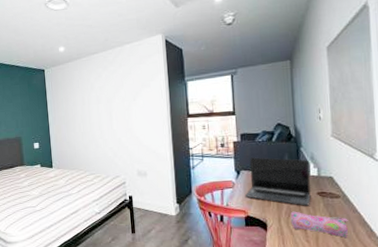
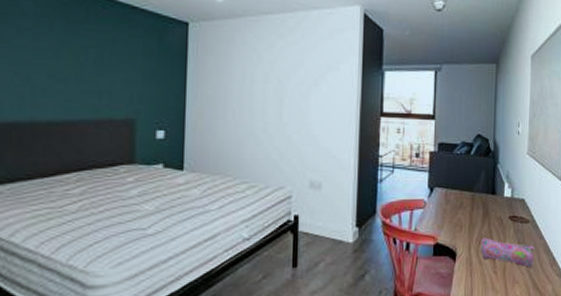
laptop: present [246,157,312,206] -> none [437,172,504,232]

